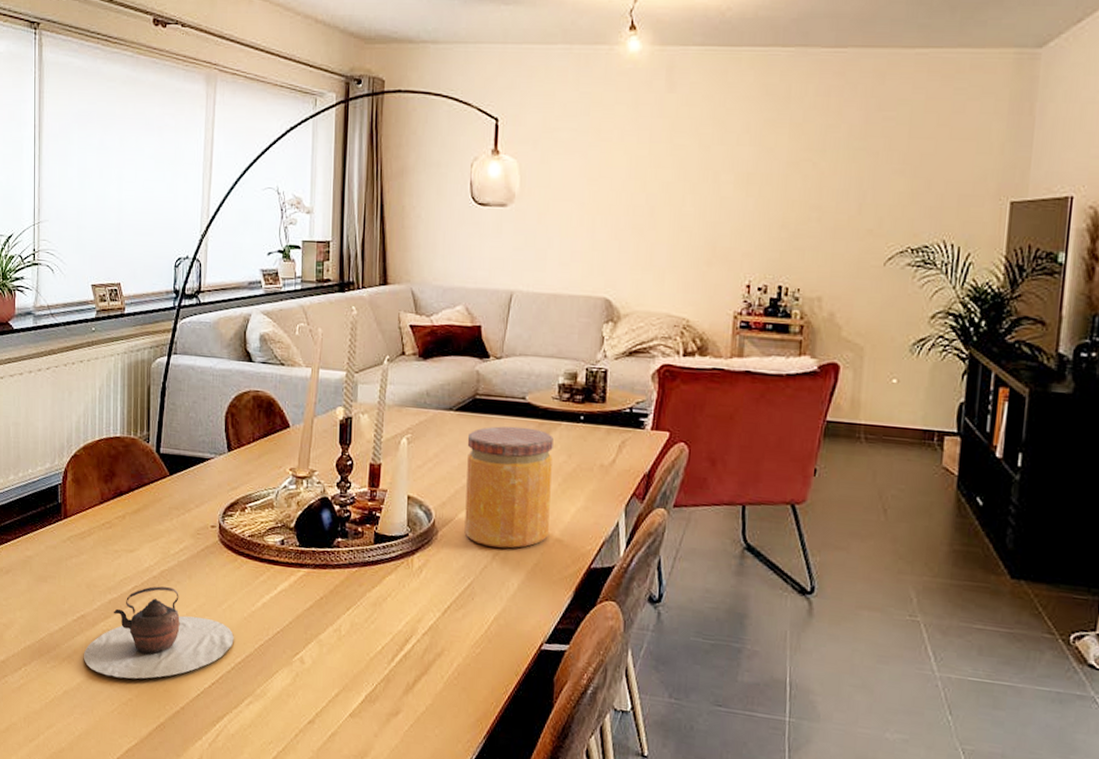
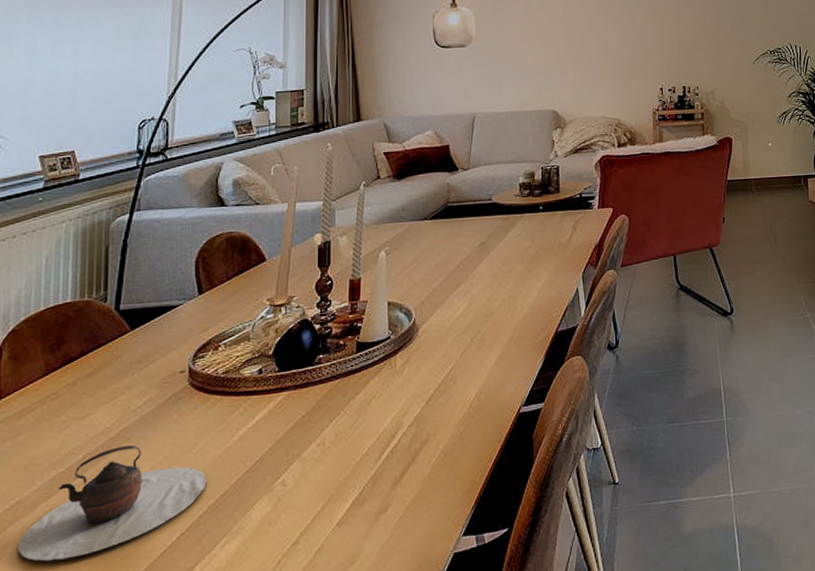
jar: present [464,426,553,548] -> none [442,223,519,332]

